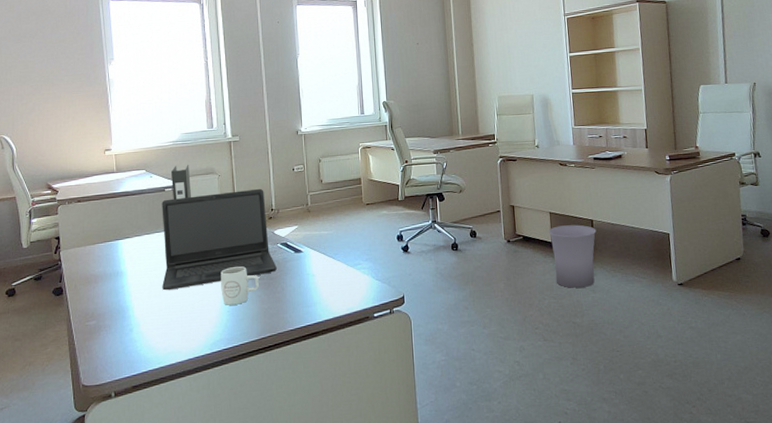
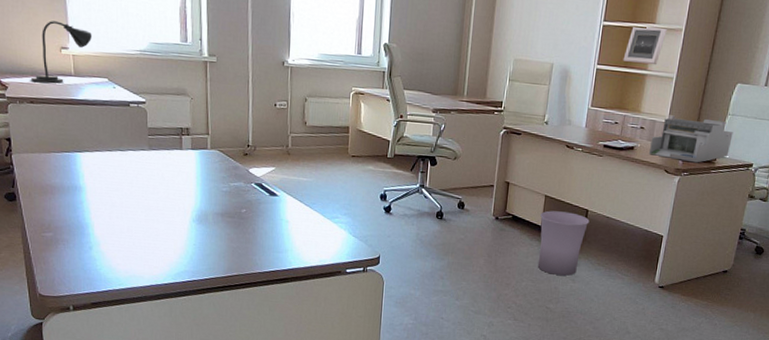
desk lamp: none [78,128,131,184] -> present [30,21,91,84]
laptop: present [162,188,277,291] -> none [125,116,249,214]
binder: present [171,164,192,200] -> none [137,79,160,119]
mug: present [221,266,260,305] -> none [188,200,230,239]
picture frame: none [593,49,627,84] -> present [623,25,667,65]
architectural model: none [635,119,710,161] -> present [648,115,733,163]

